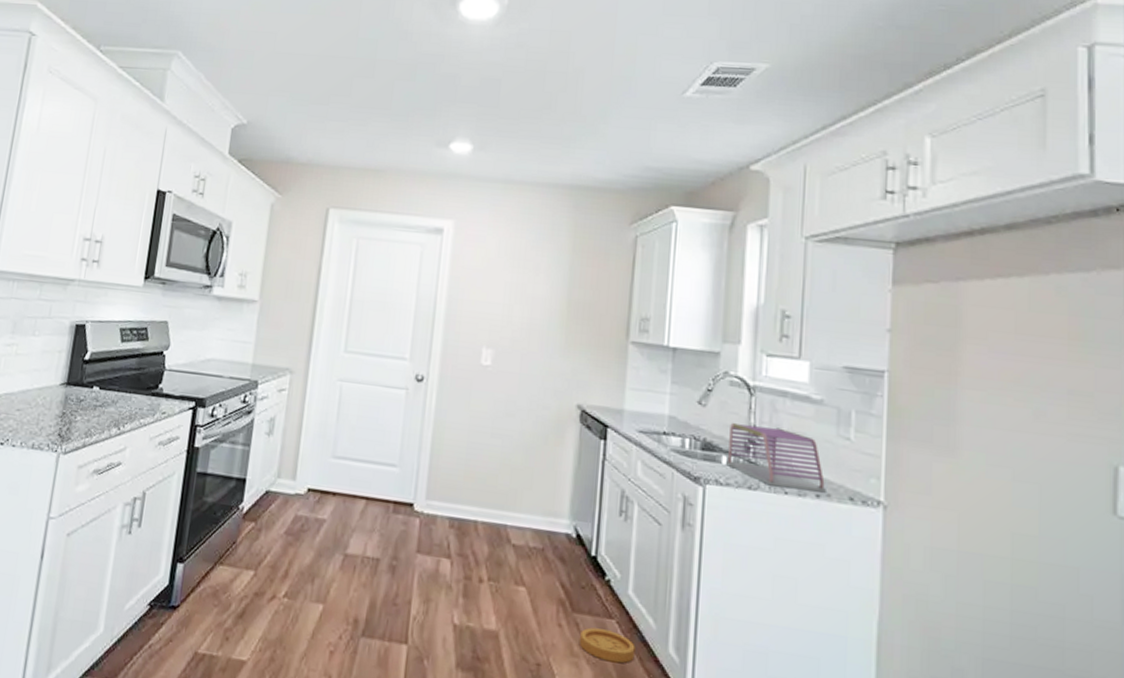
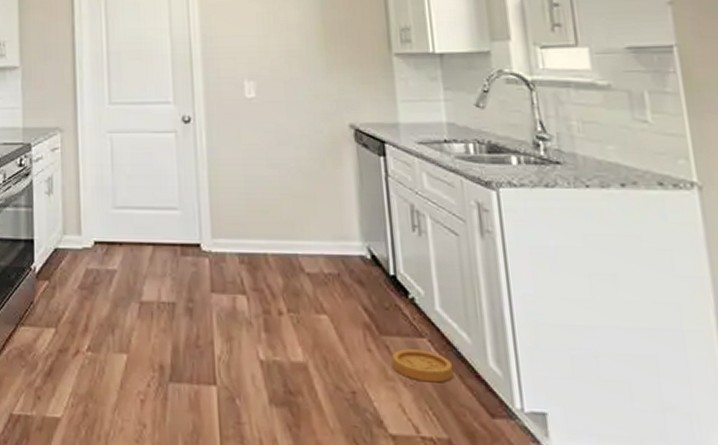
dish rack: present [726,422,826,493] -> none [514,120,631,181]

